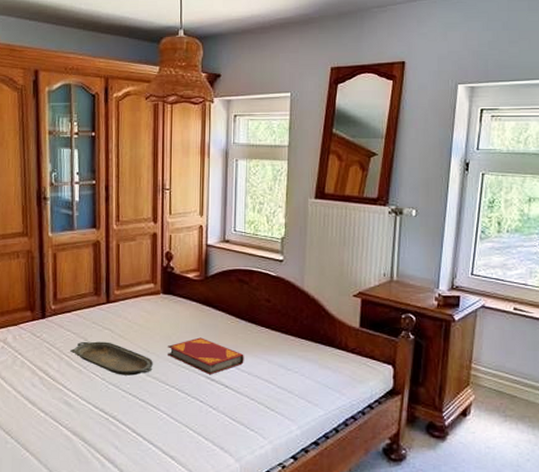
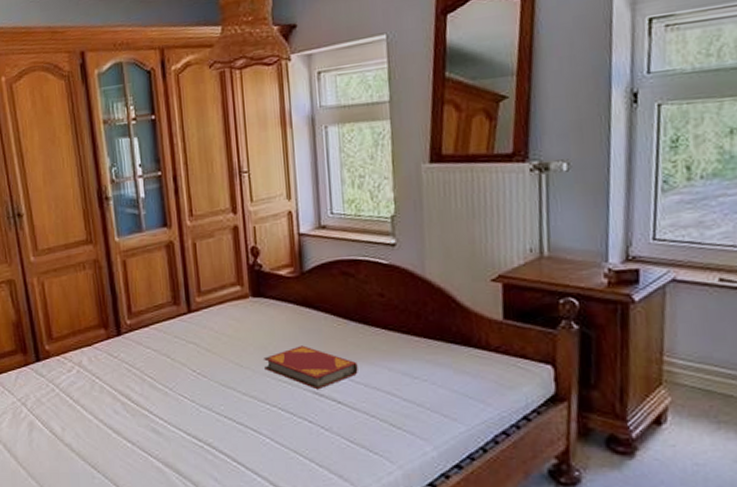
serving tray: present [70,341,153,376] -> none [152,357,249,396]

